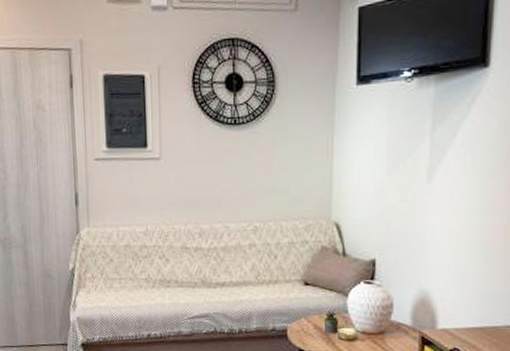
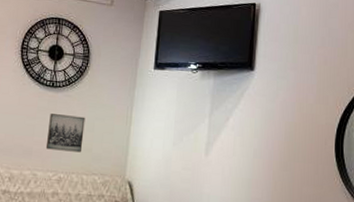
wall art: none [235,155,278,198] -> present [45,113,86,153]

